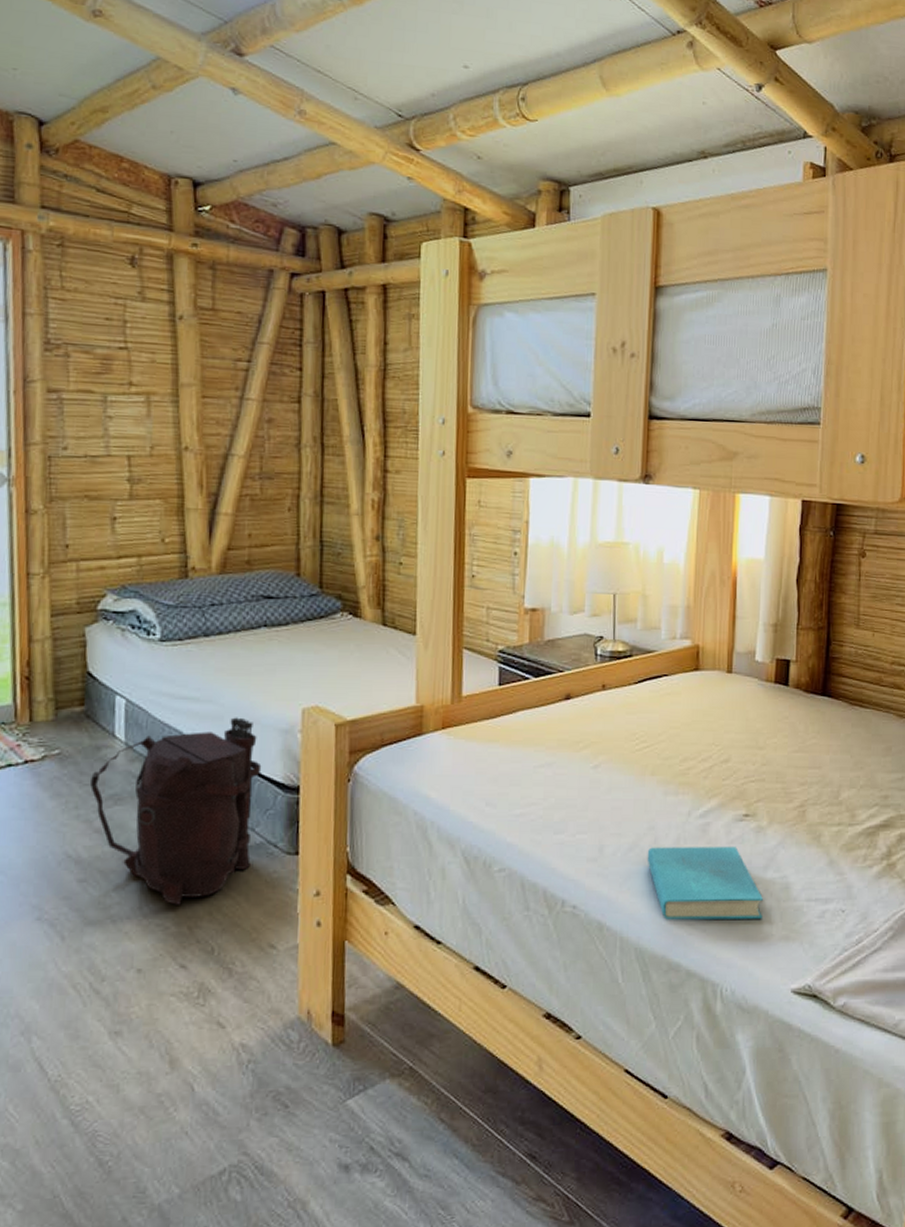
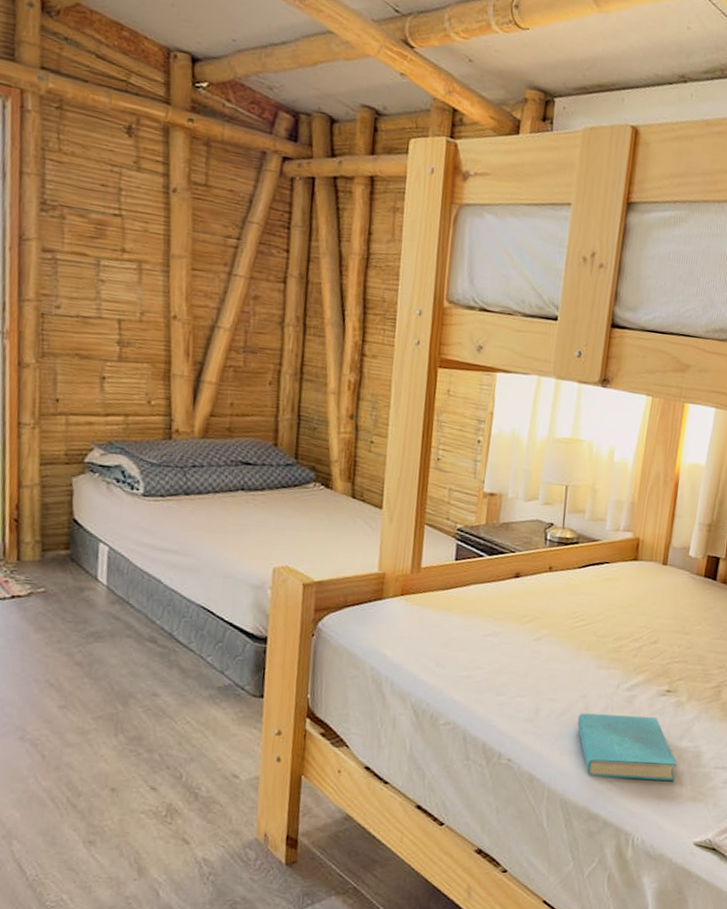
backpack: present [89,717,262,905] -> none [72,570,233,735]

